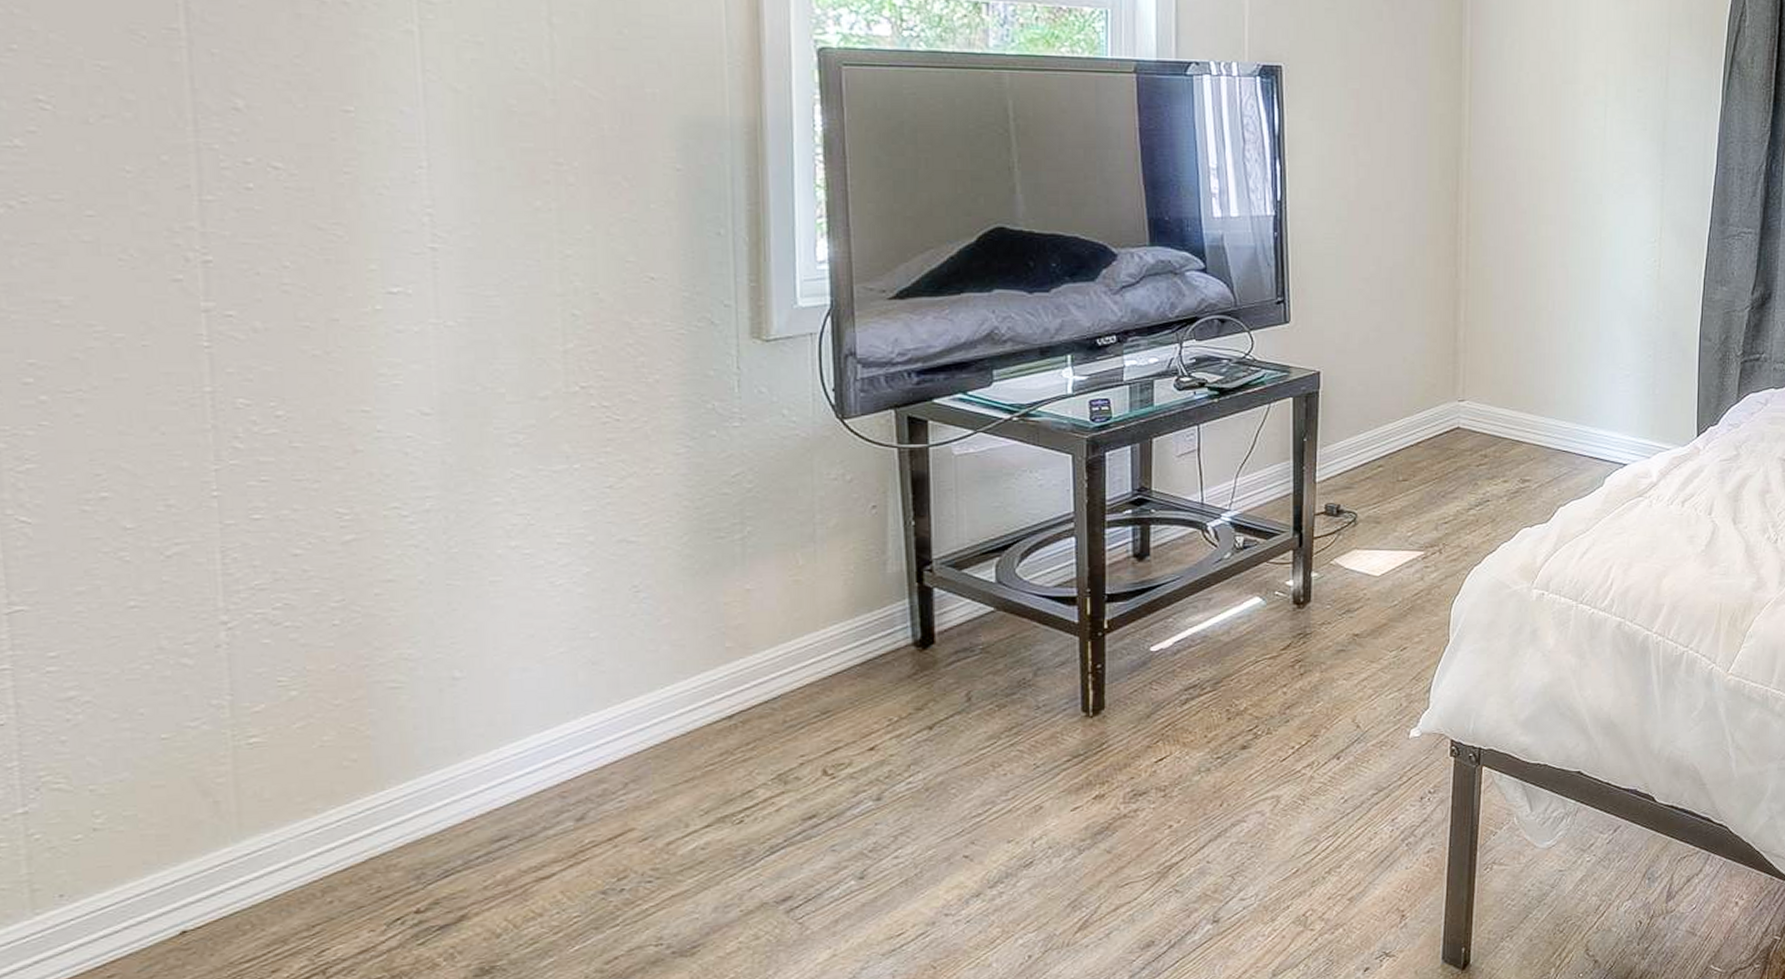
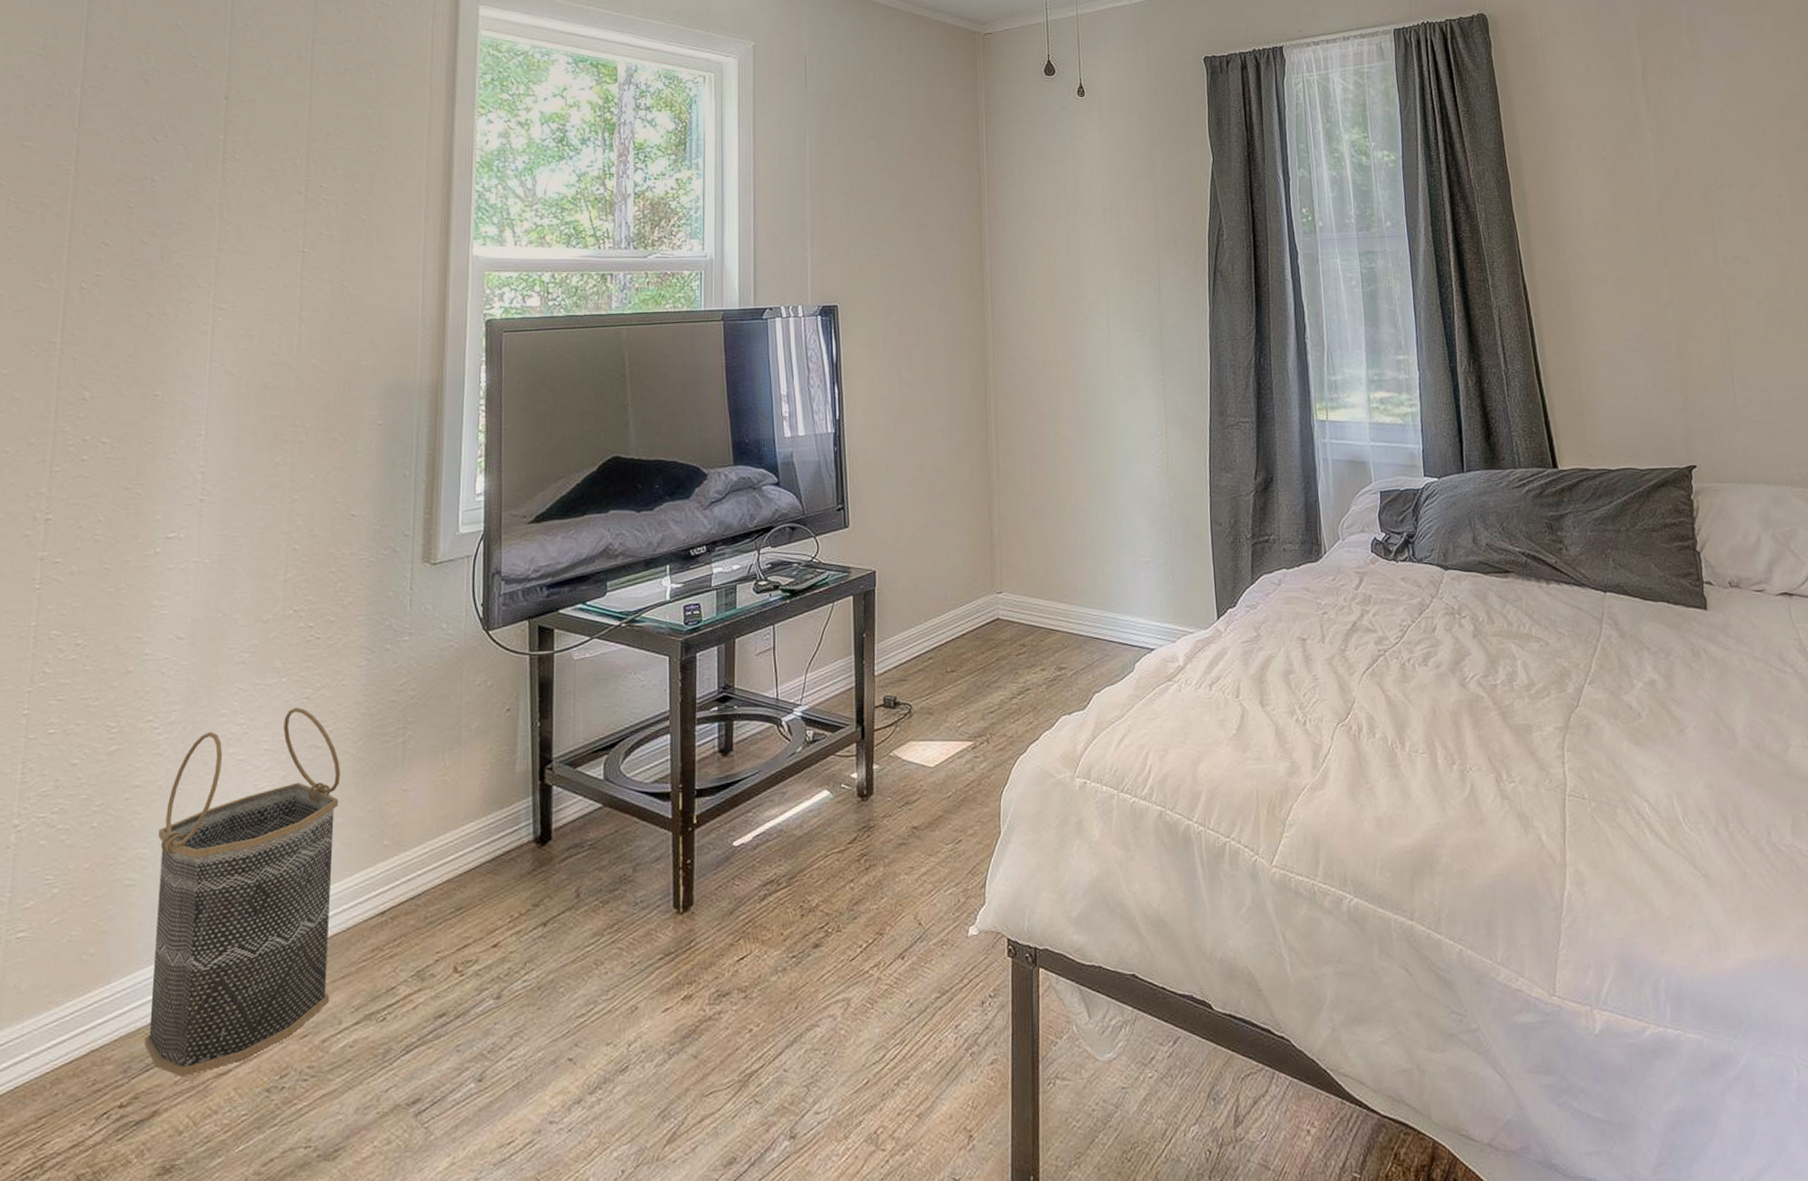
basket: none [426,497,672,883] -> present [144,707,341,1078]

